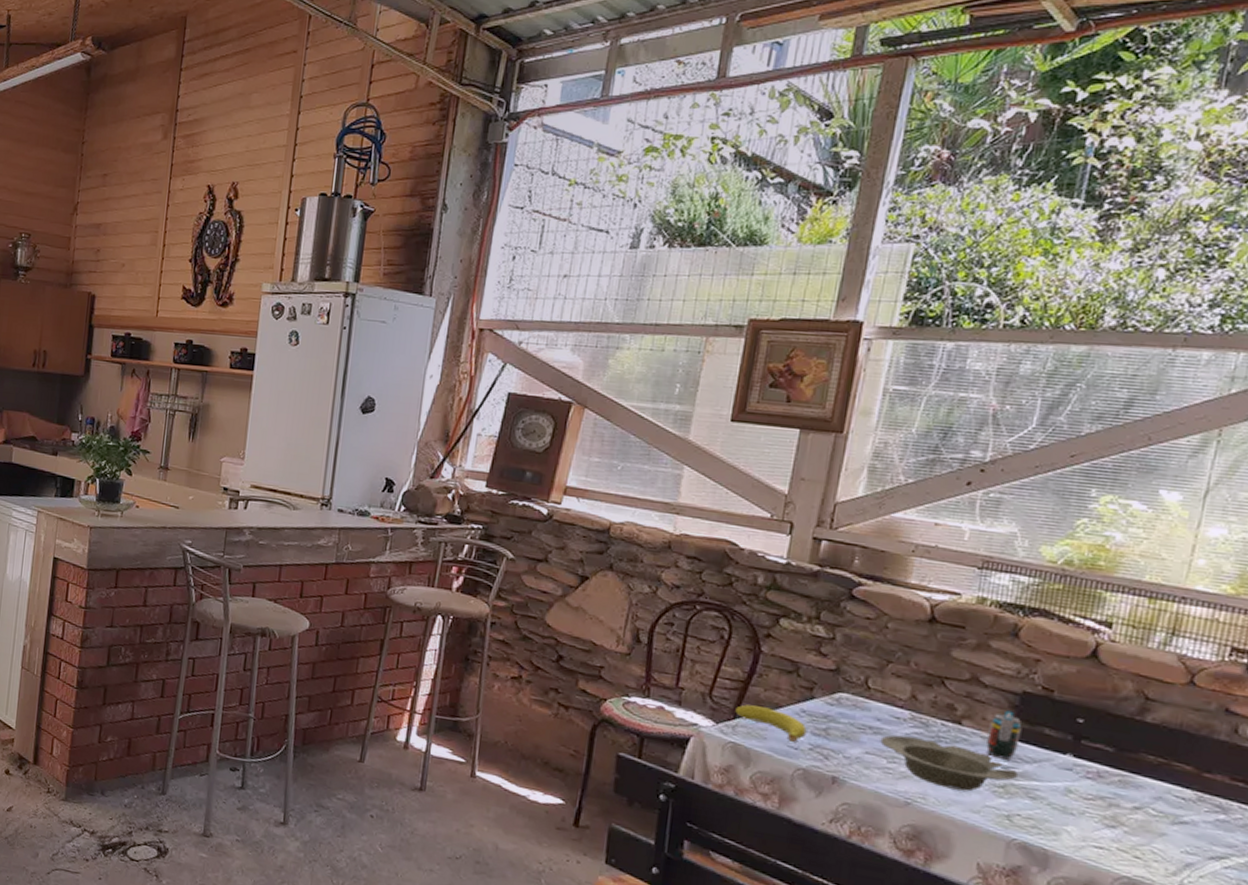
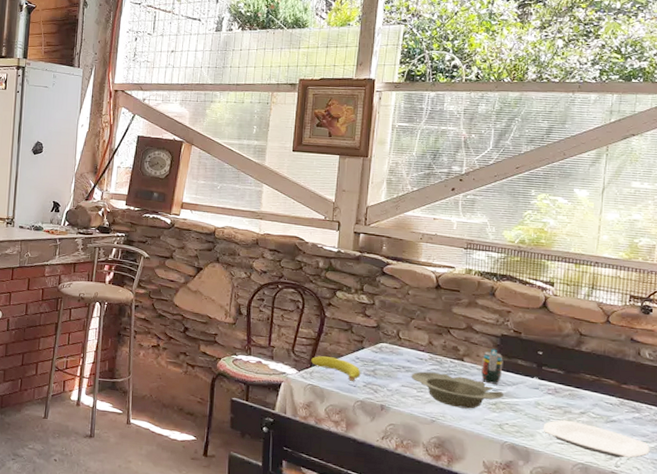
plate: none [1072,815,1237,876] -> present [543,419,650,458]

